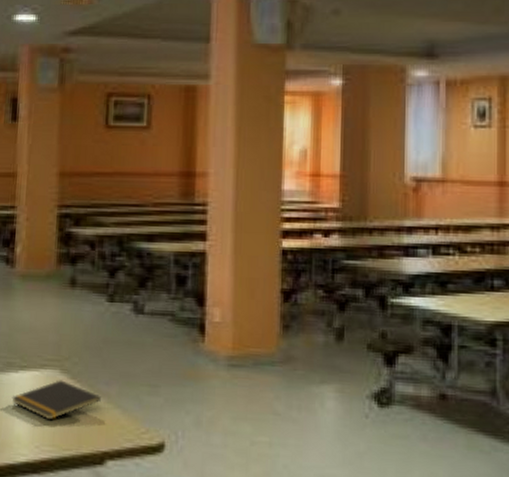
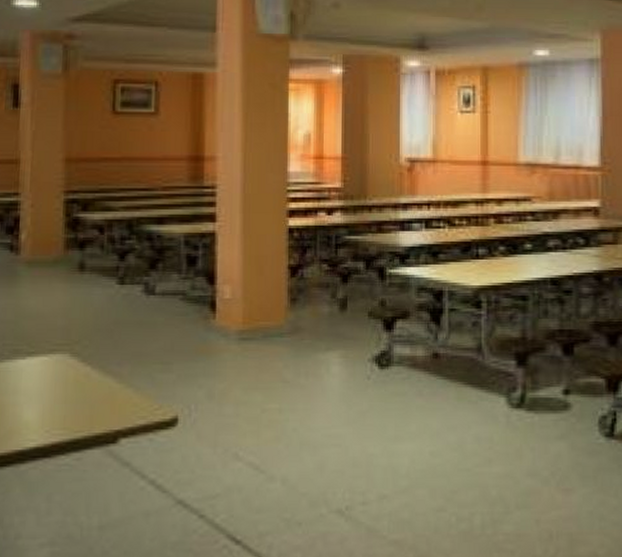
notepad: present [12,380,101,420] -> none [19,363,113,404]

